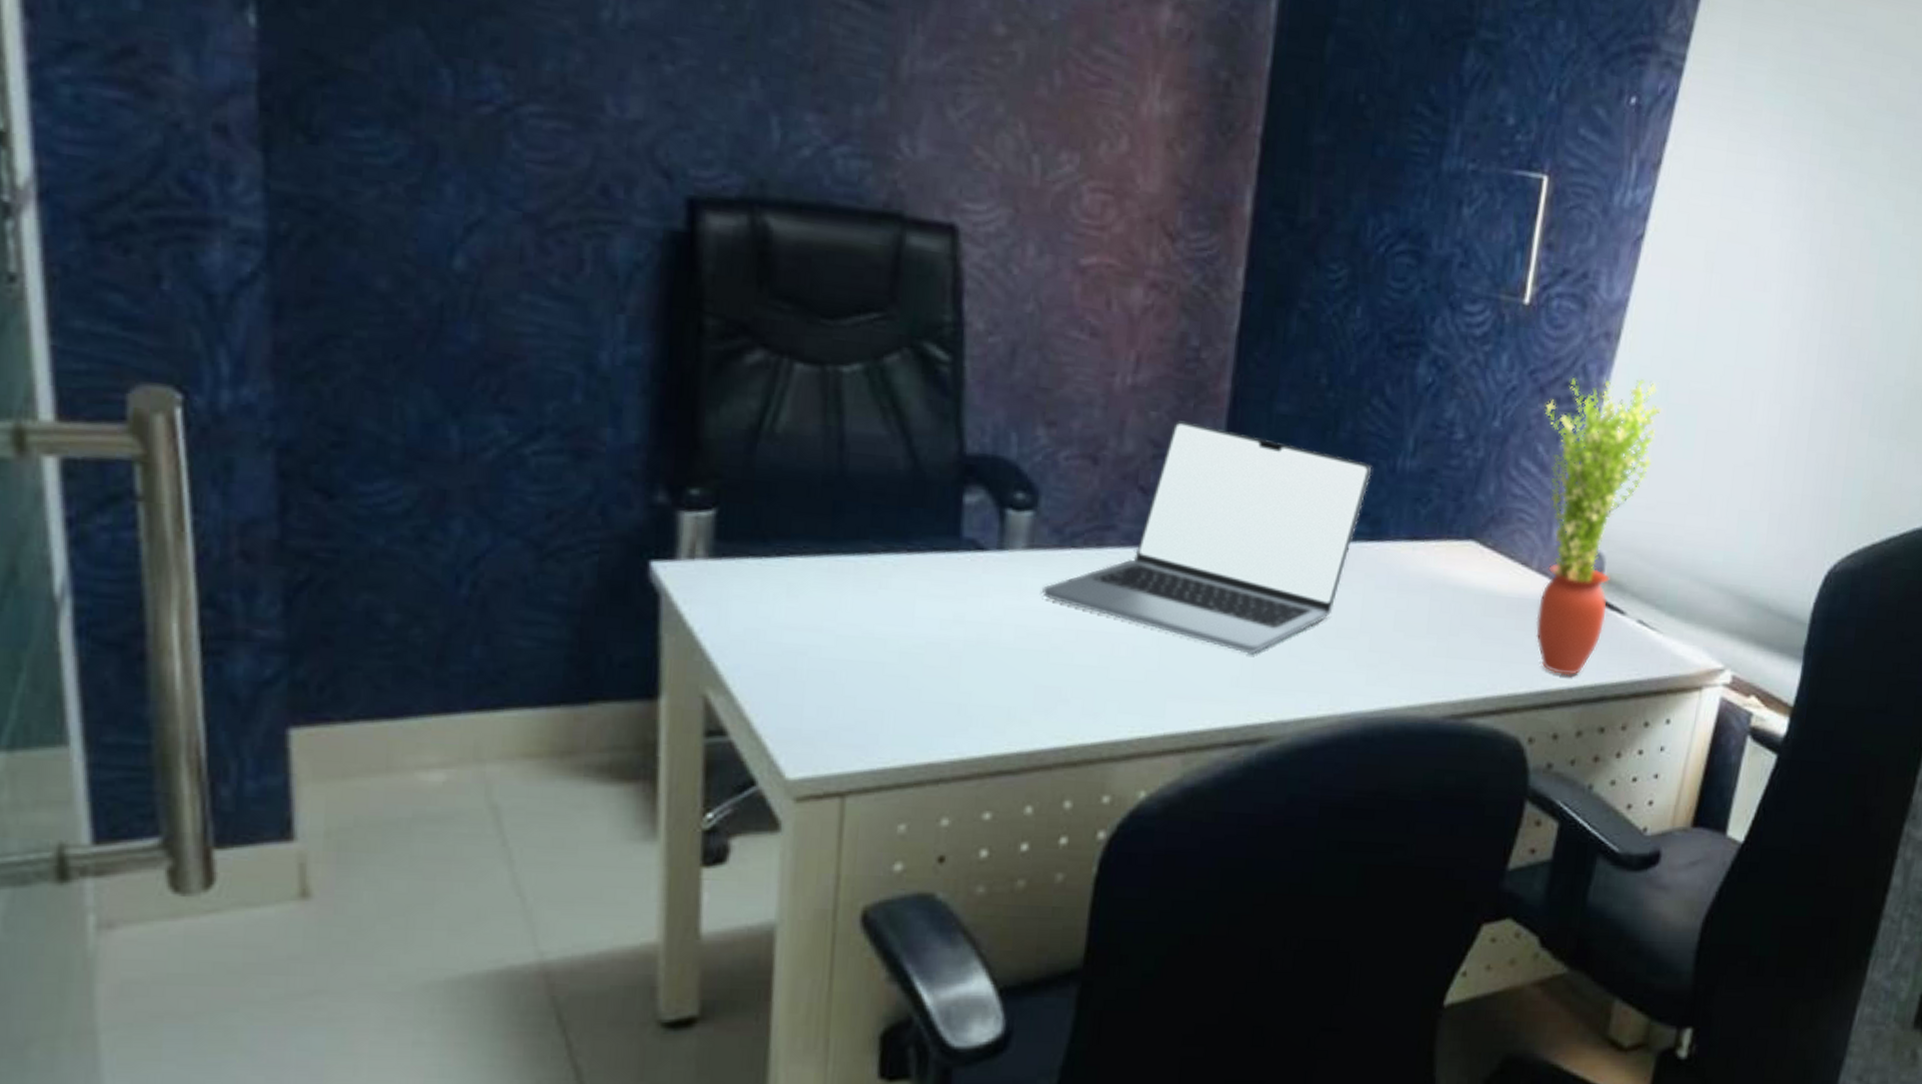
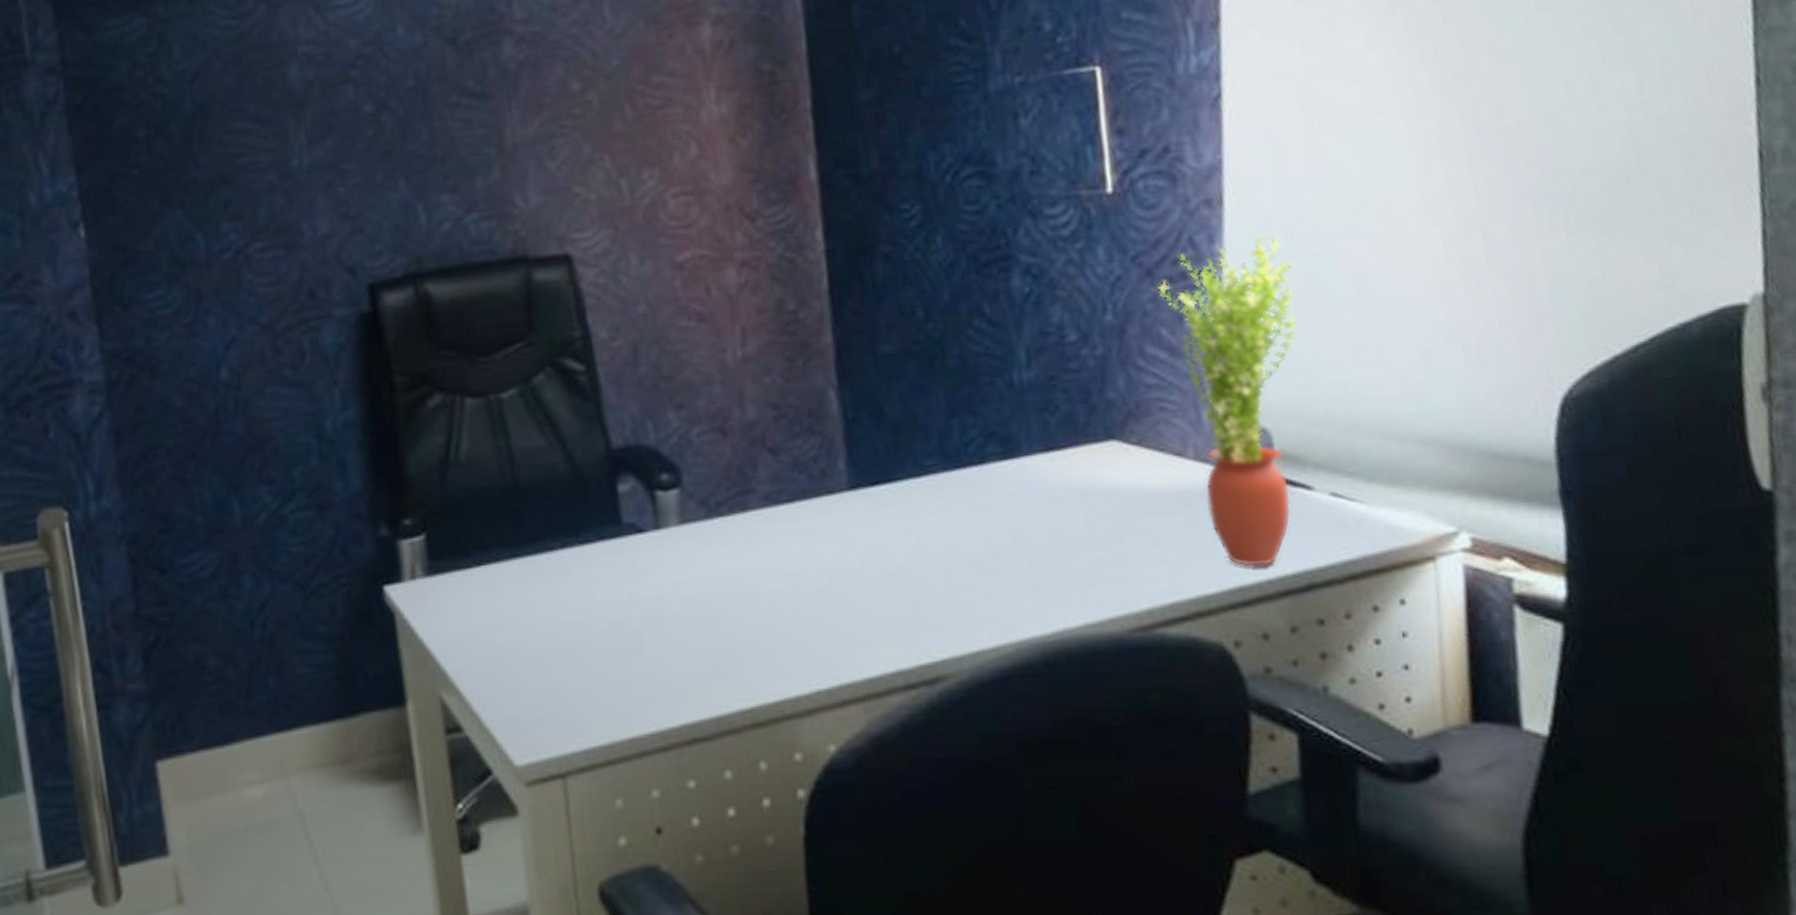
laptop: present [1042,420,1372,654] -> none [701,379,990,593]

